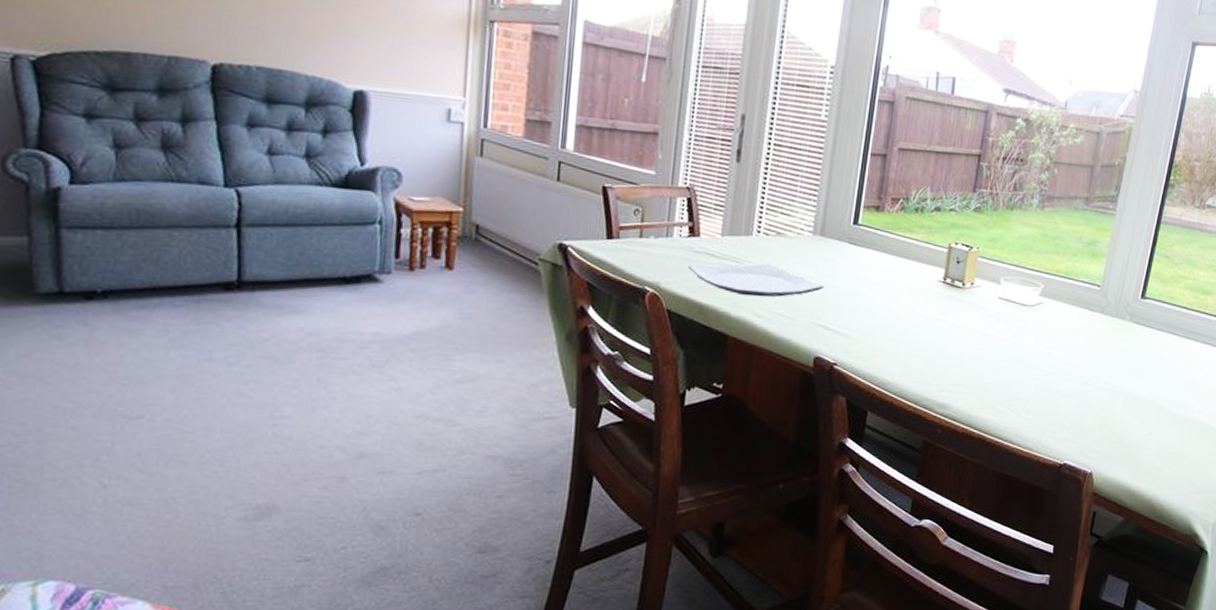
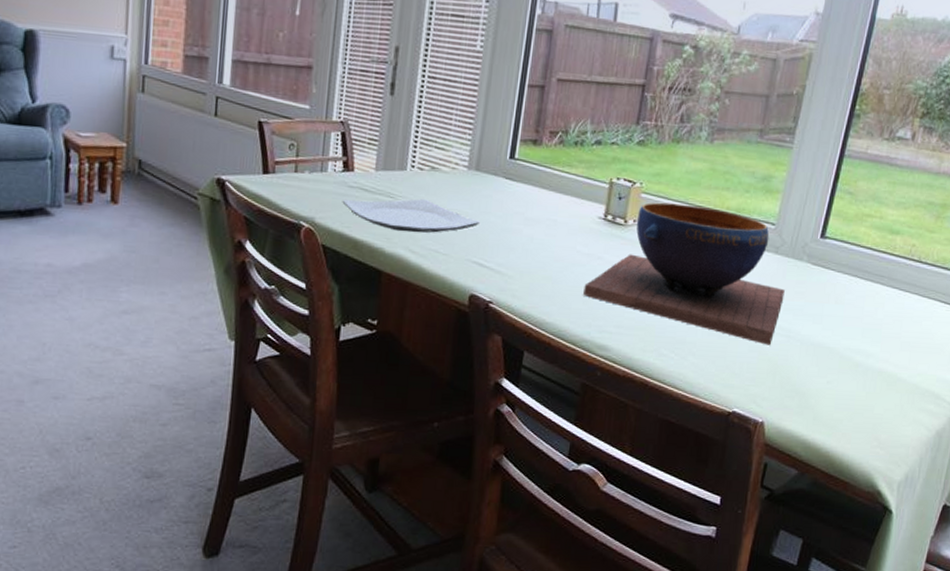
decorative bowl: none [924,266,1110,400] -> present [583,202,785,346]

